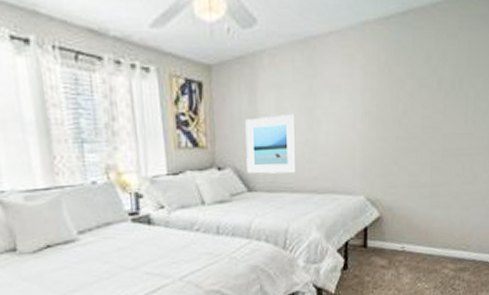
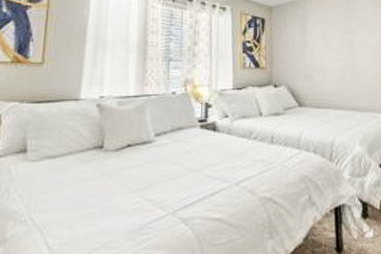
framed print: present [245,114,296,174] -> none [297,45,340,92]

